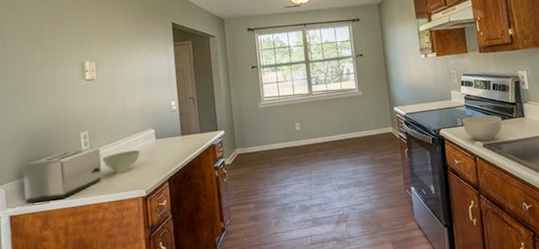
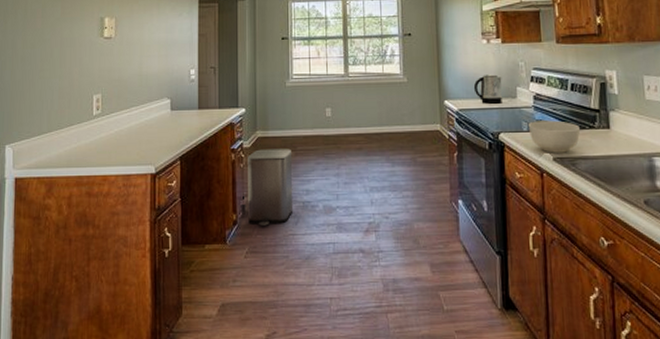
toaster: present [22,147,103,203] -> none [31,112,112,167]
bowl: present [102,150,141,173] -> none [113,121,154,144]
pedal bin: none [230,161,274,230] -> present [248,149,293,226]
kettle: none [416,82,441,108] -> present [473,74,503,105]

